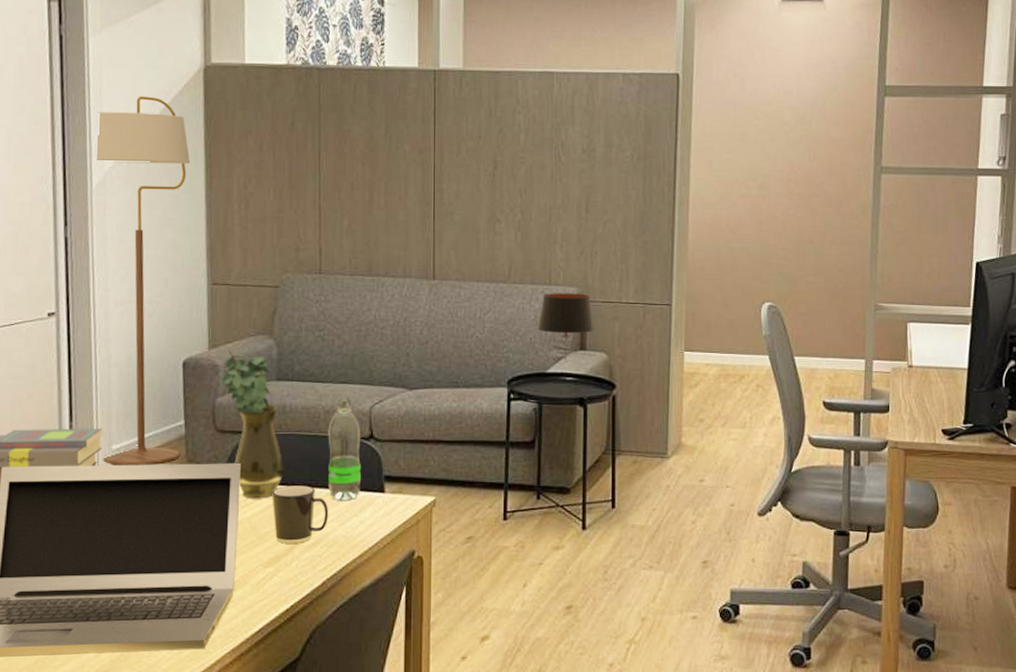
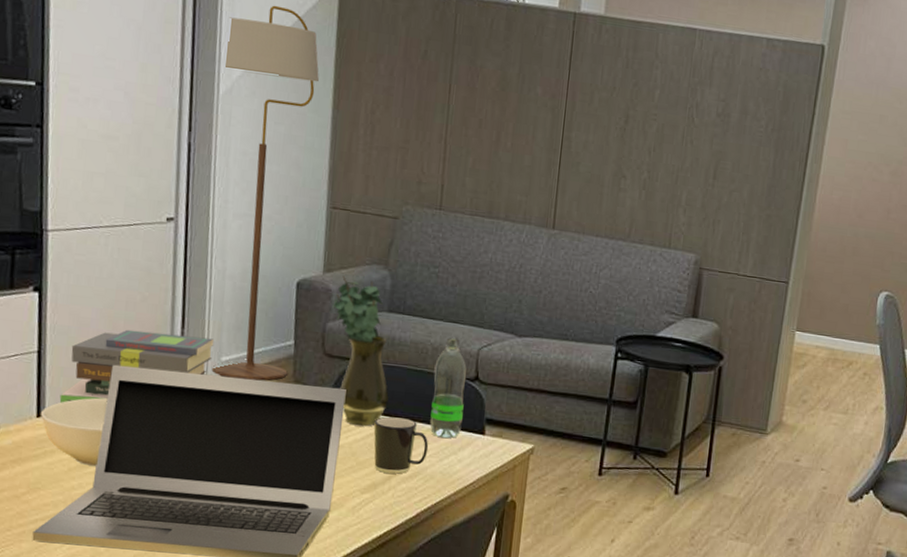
table lamp: present [537,293,594,380] -> none [651,256,709,346]

